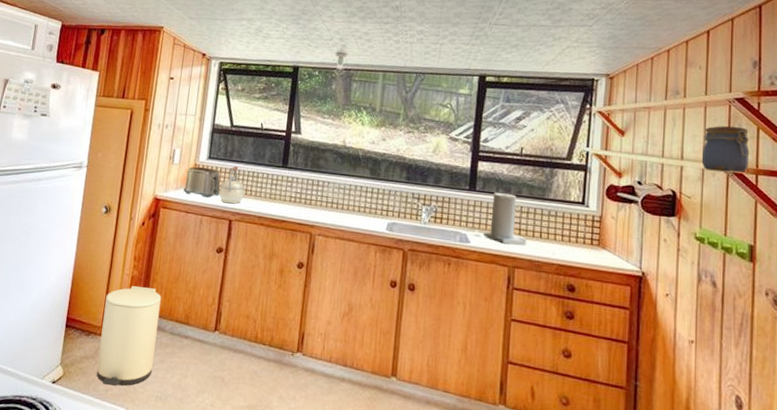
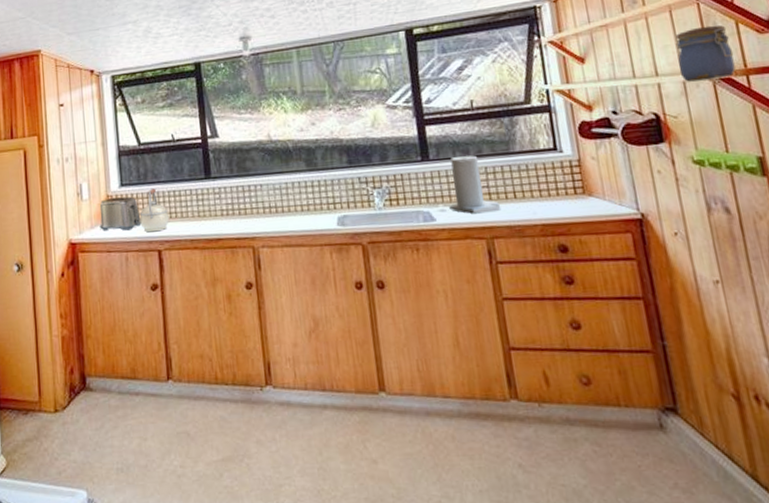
pedal bin: present [96,286,162,387] -> none [38,346,107,468]

